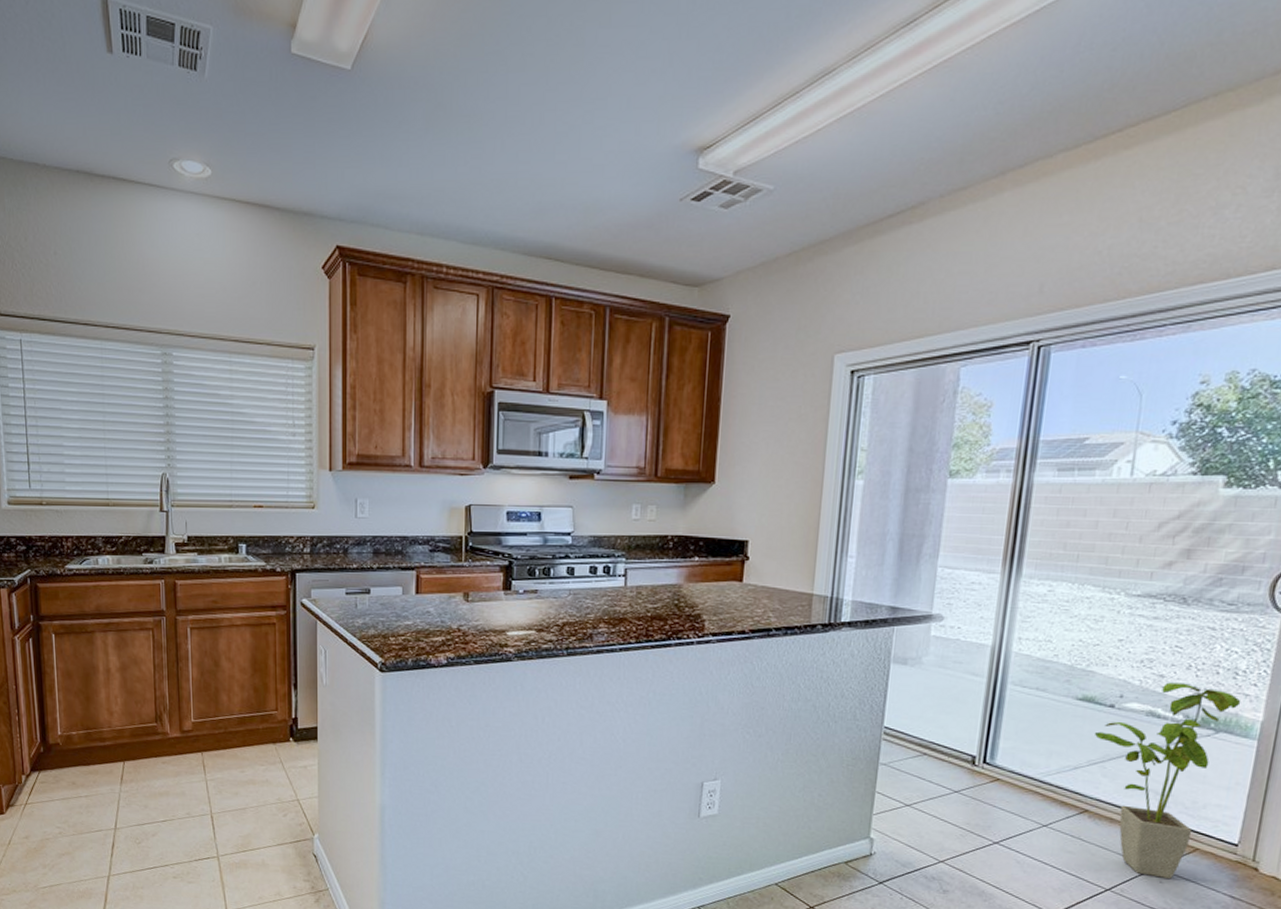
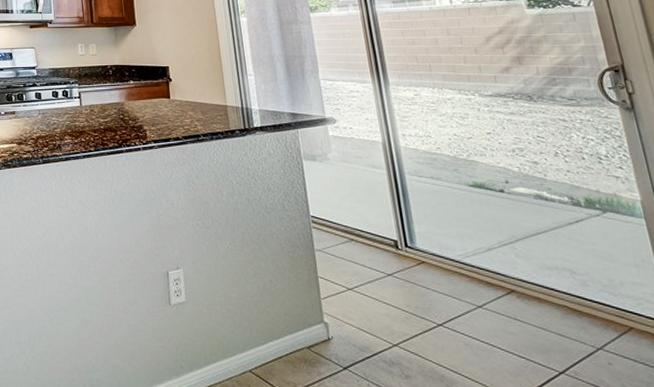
house plant: present [1094,682,1241,880] -> none [494,168,622,361]

